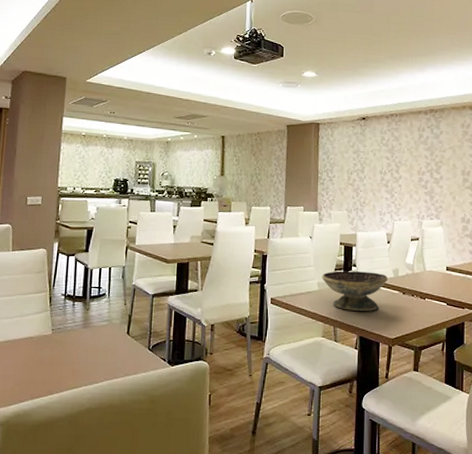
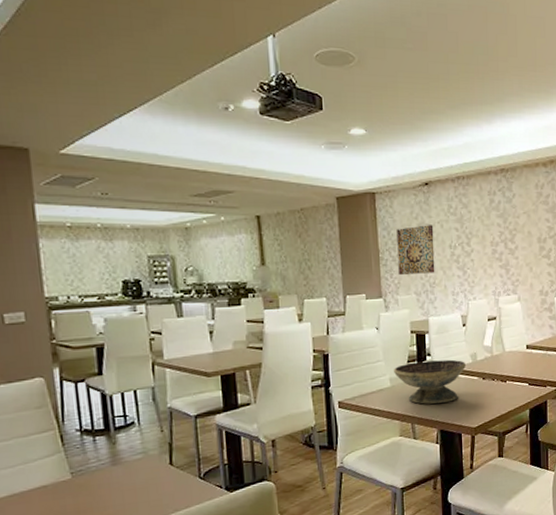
wall art: none [333,152,367,194] -> present [397,225,435,276]

